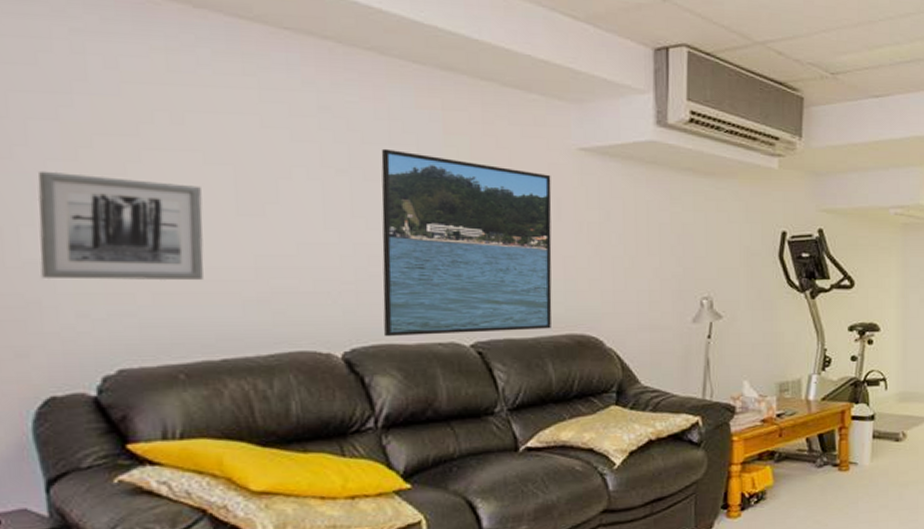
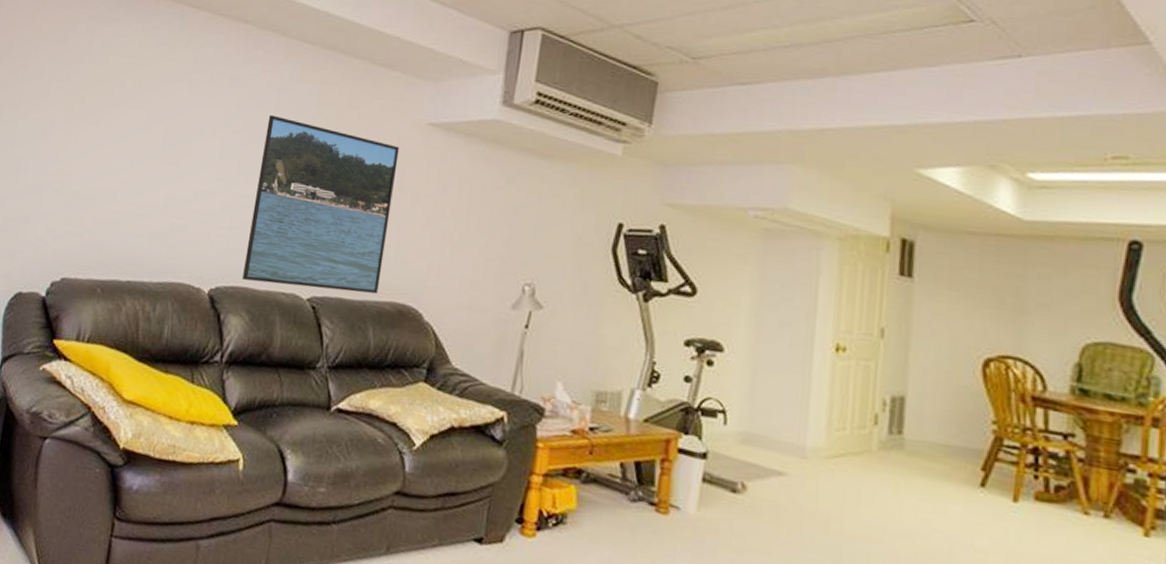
wall art: present [37,171,204,281] -> none [34,119,141,213]

